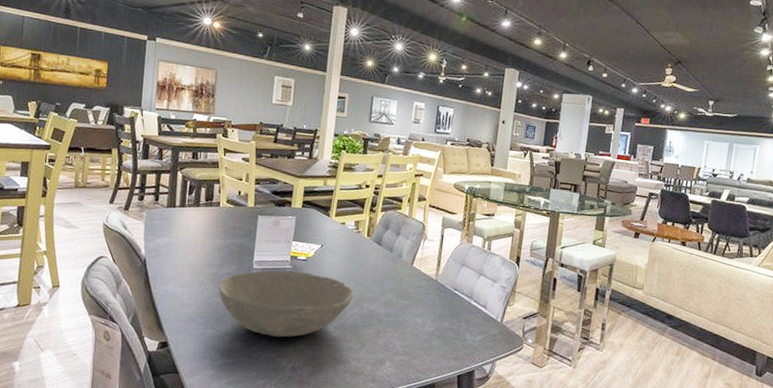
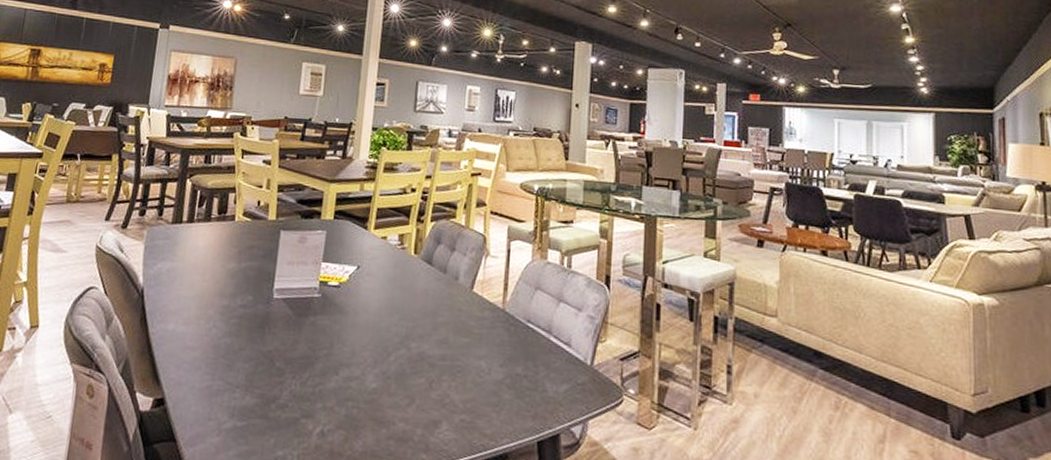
bowl: present [219,270,354,338] -> none [230,300,399,391]

